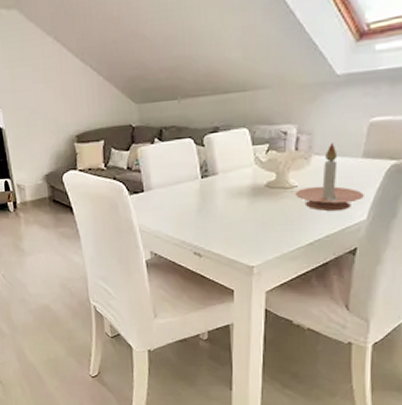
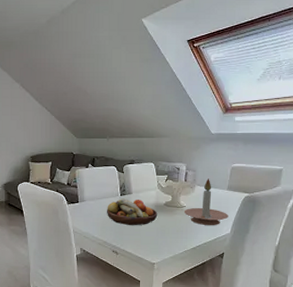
fruit bowl: none [183,181,256,219] -> present [107,198,158,226]

